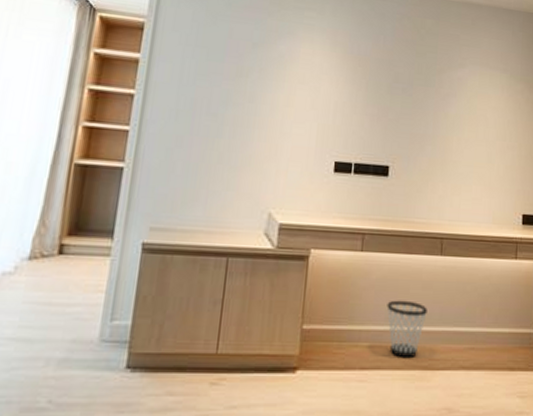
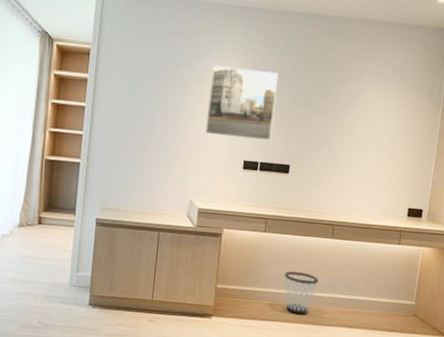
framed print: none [288,46,373,137] -> present [205,65,279,141]

